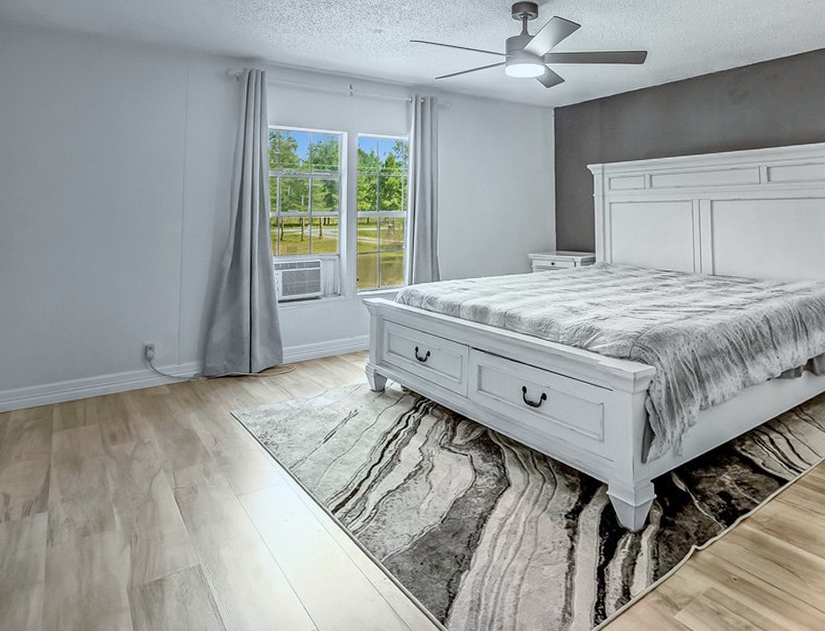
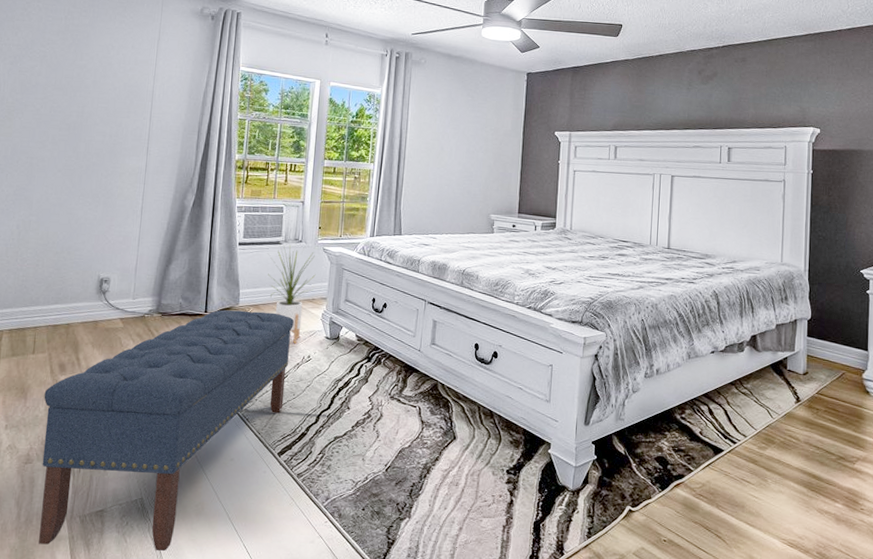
bench: none [97,368,339,618] -> present [39,309,295,552]
house plant: none [308,299,357,399] -> present [268,245,316,344]

